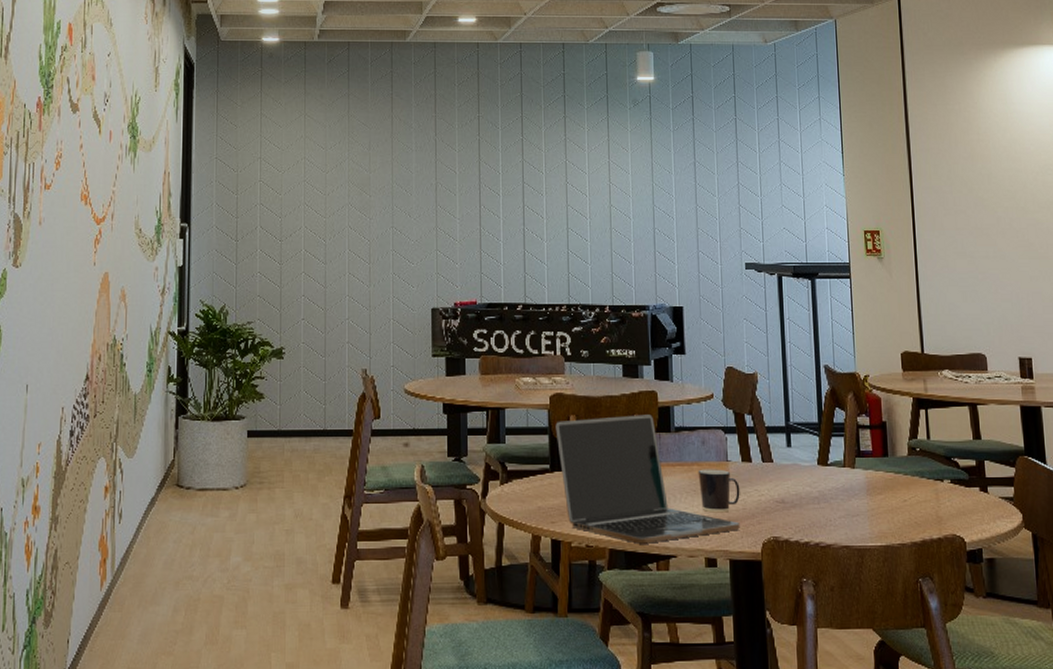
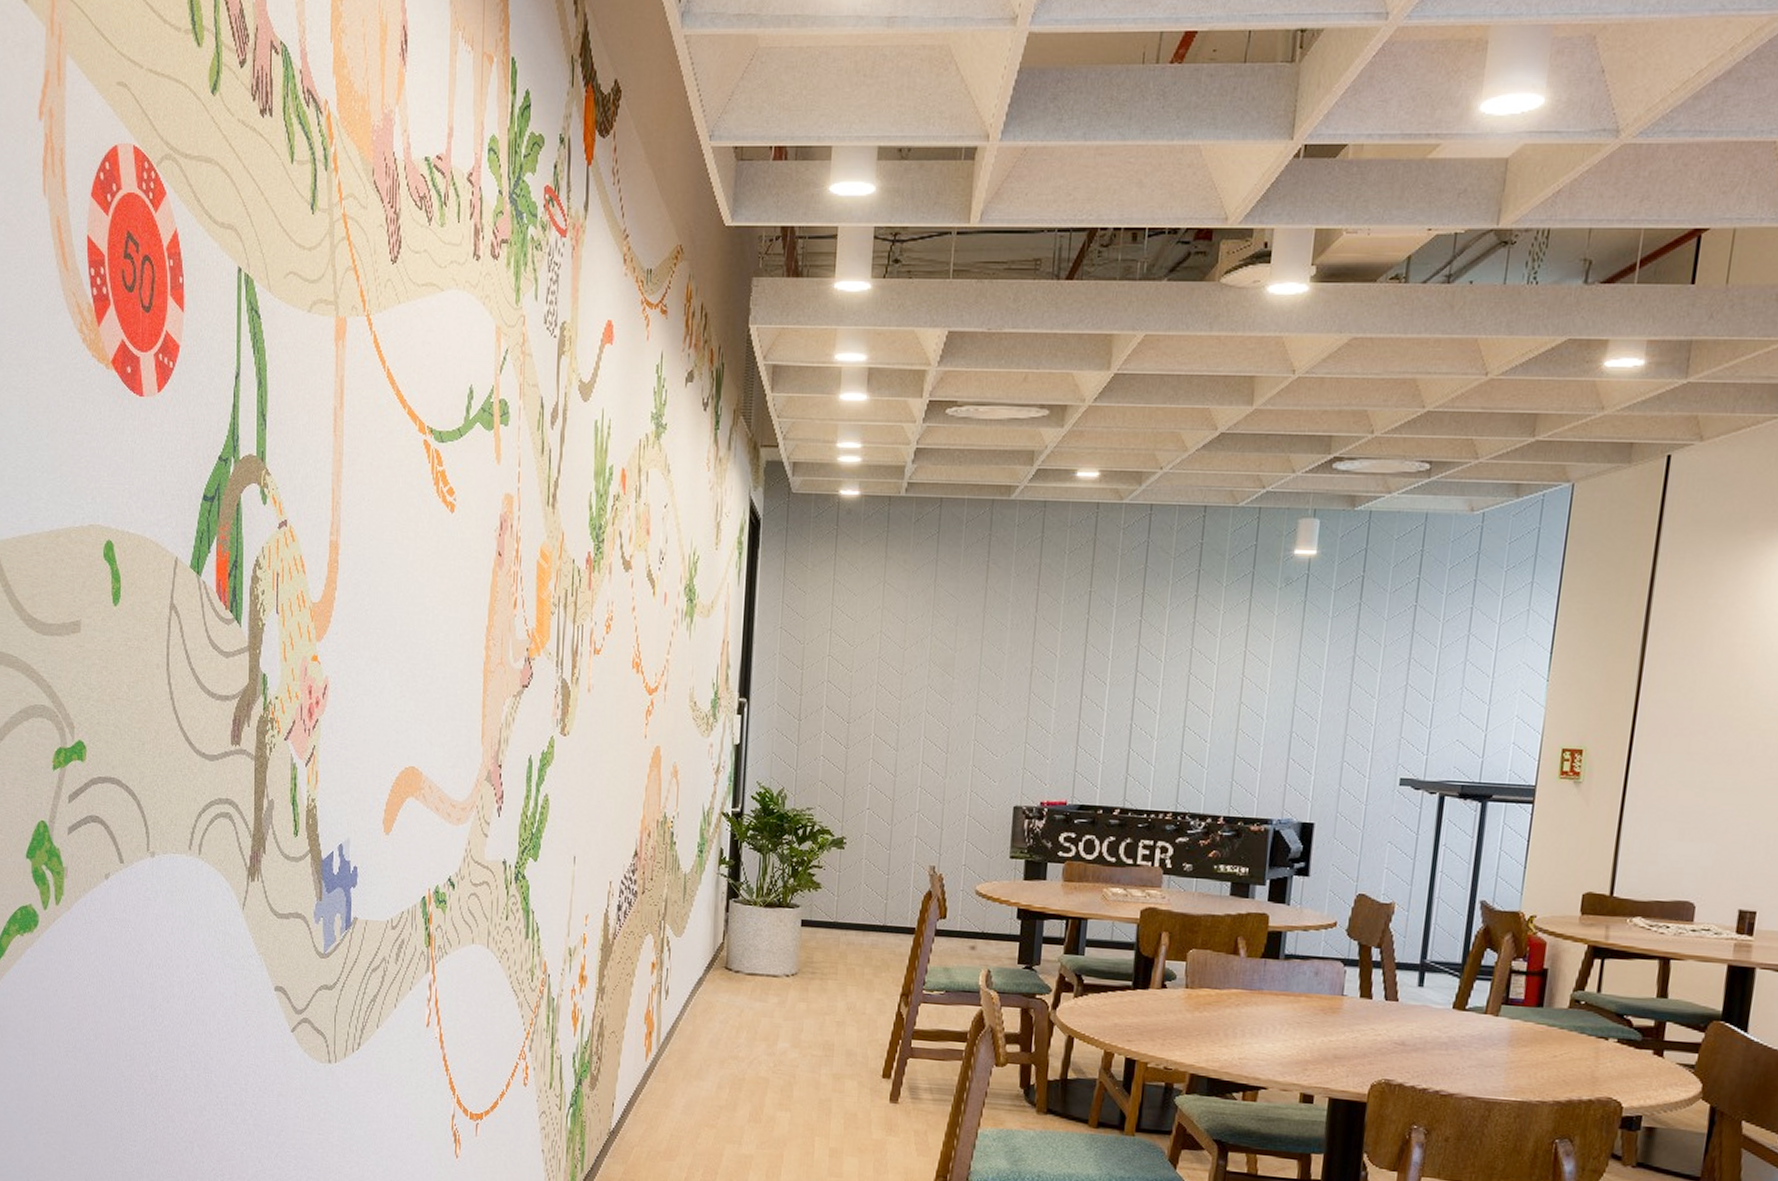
laptop: present [555,414,740,544] -> none [1143,937,1347,1073]
mug: present [698,469,740,513] -> none [1304,1001,1354,1049]

